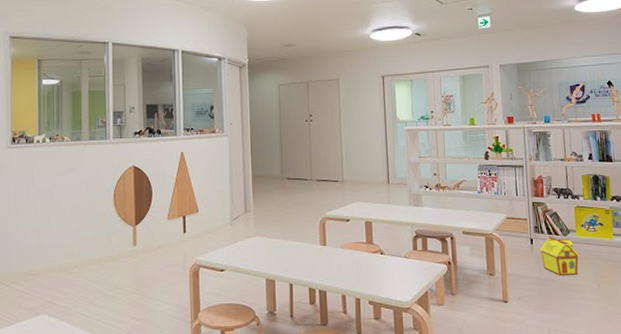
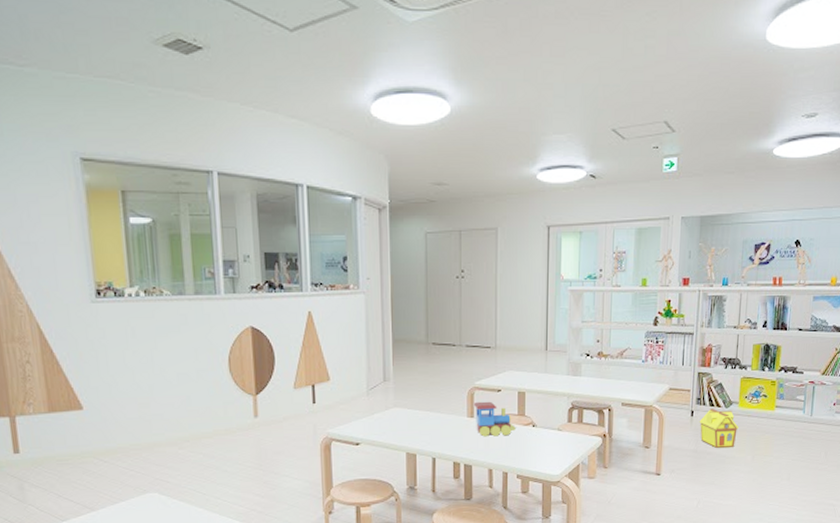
toy train: none [325,230,365,264] -> present [473,401,516,437]

